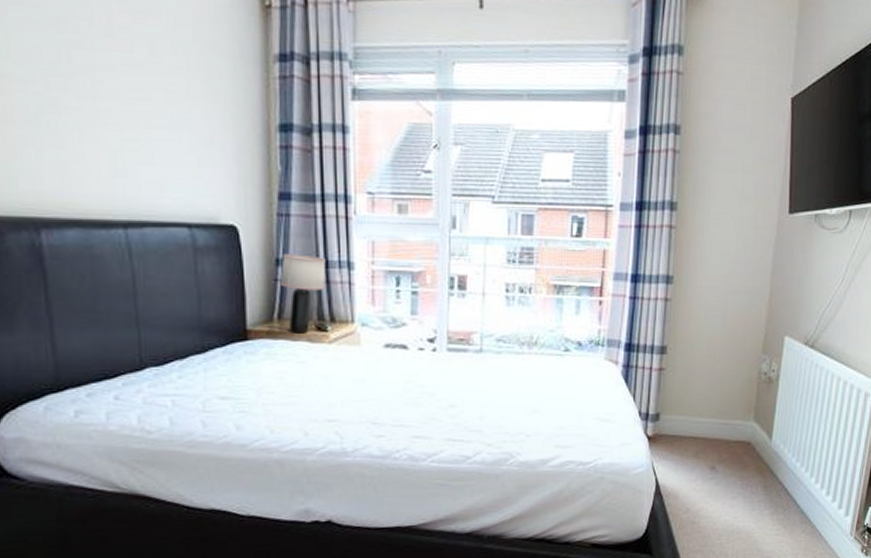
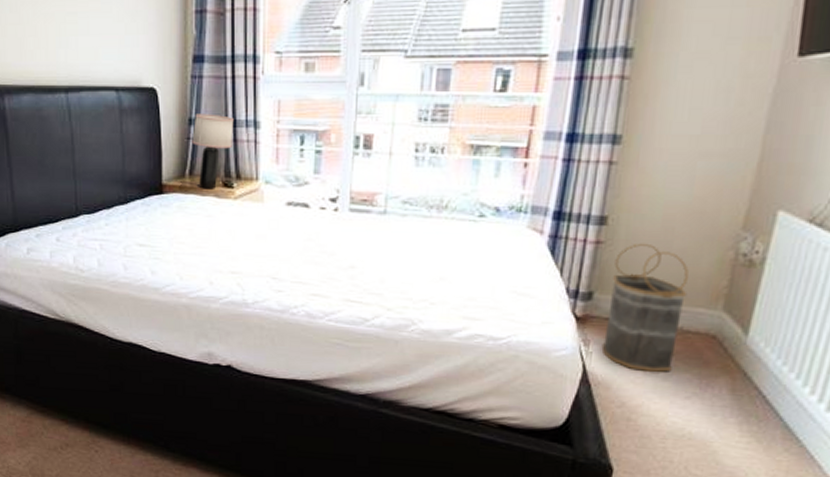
basket: none [669,368,729,479] -> present [601,243,689,372]

